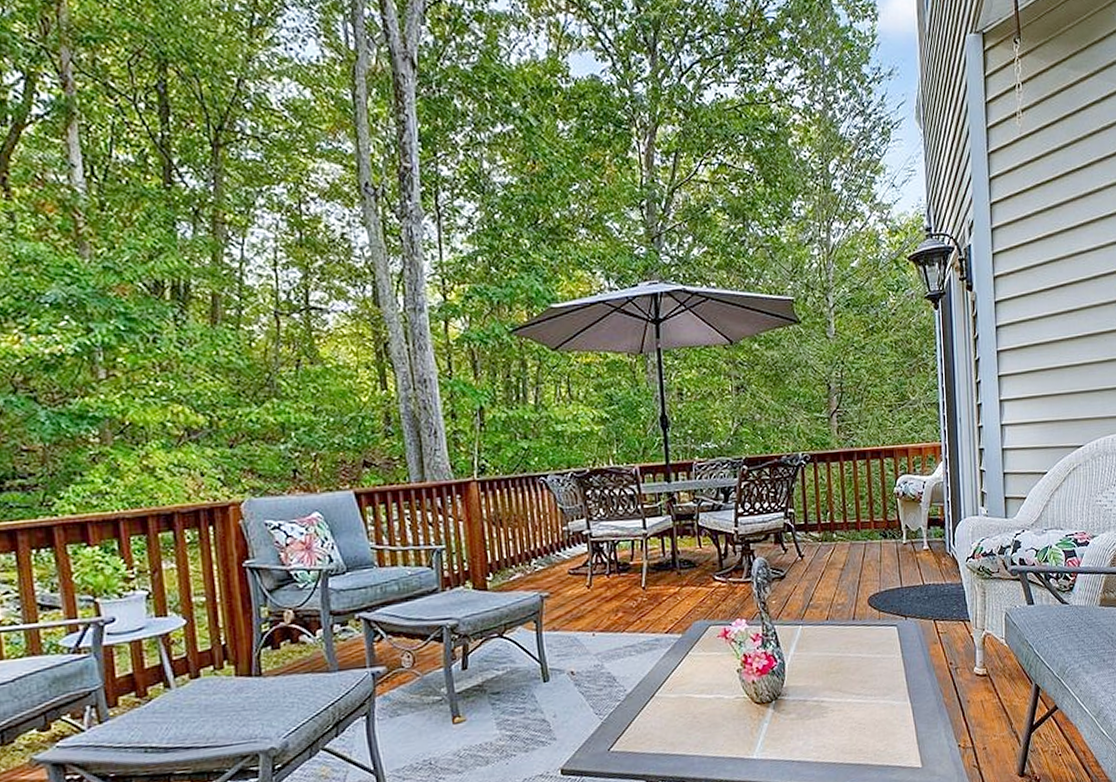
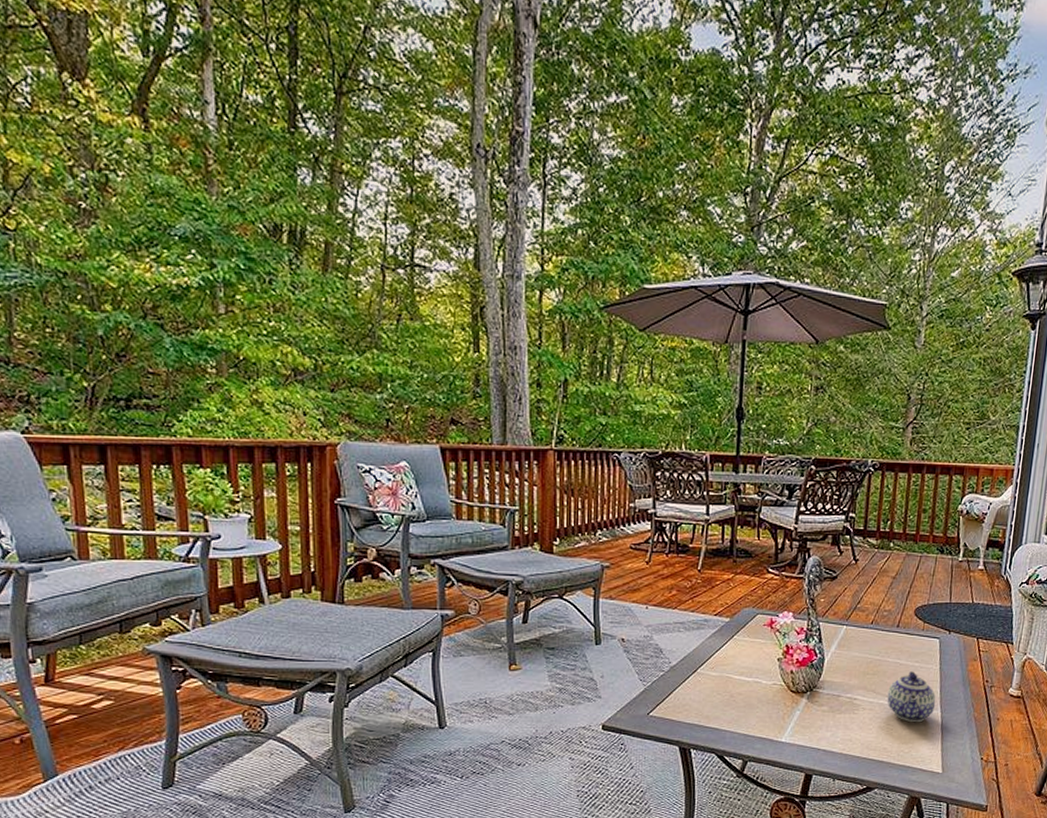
teapot: none [854,663,904,718] -> present [887,671,936,722]

